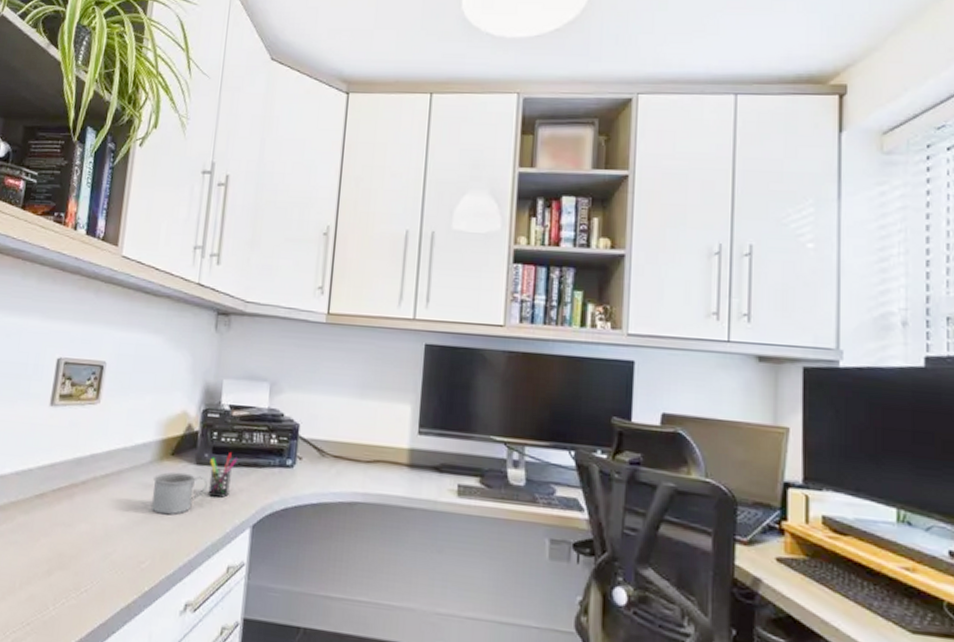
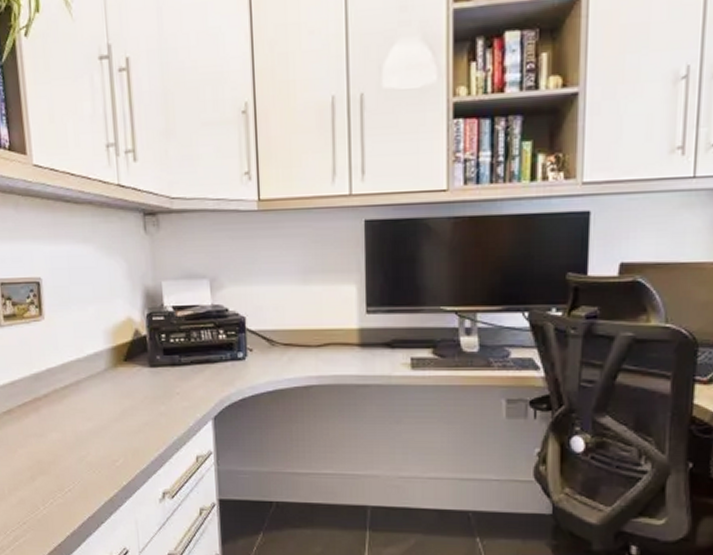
mug: present [152,472,208,515] -> none [111,376,165,417]
pen holder: present [208,452,239,498] -> none [163,352,190,397]

